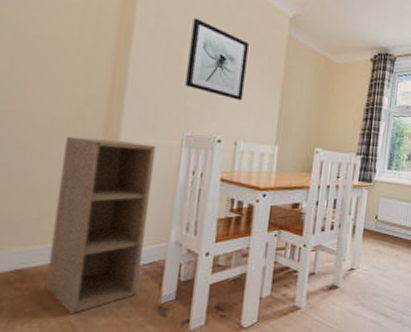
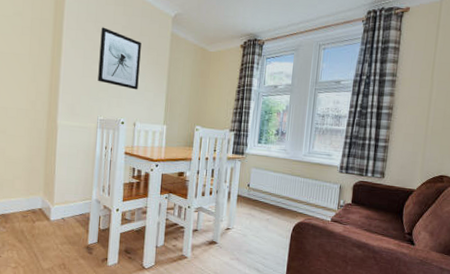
shelving unit: present [45,136,157,315] -> none [19,122,81,247]

